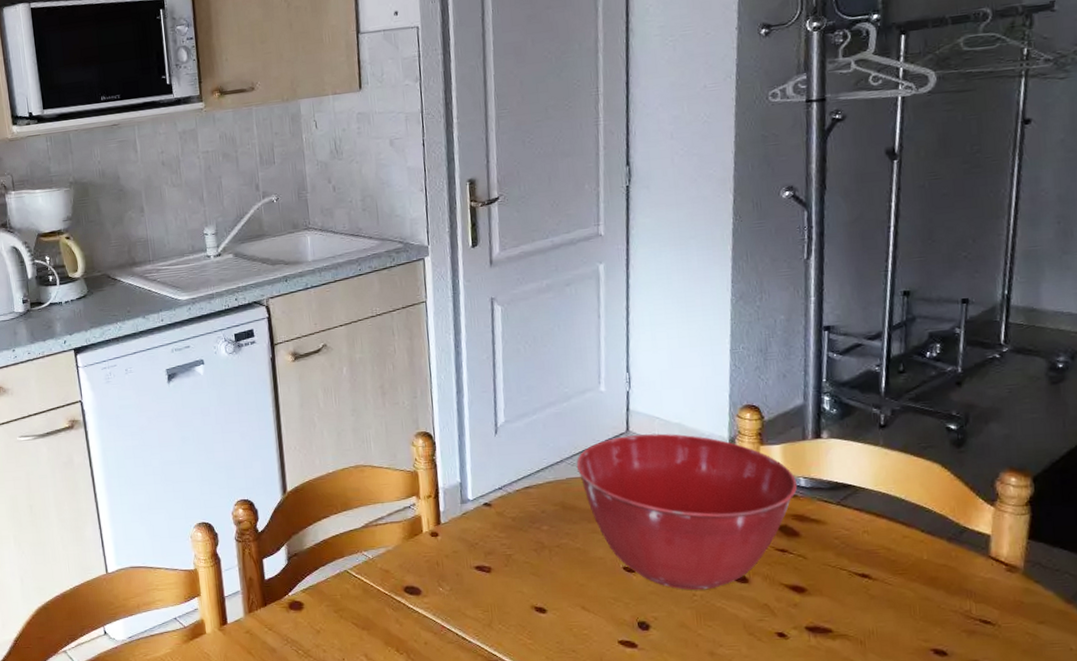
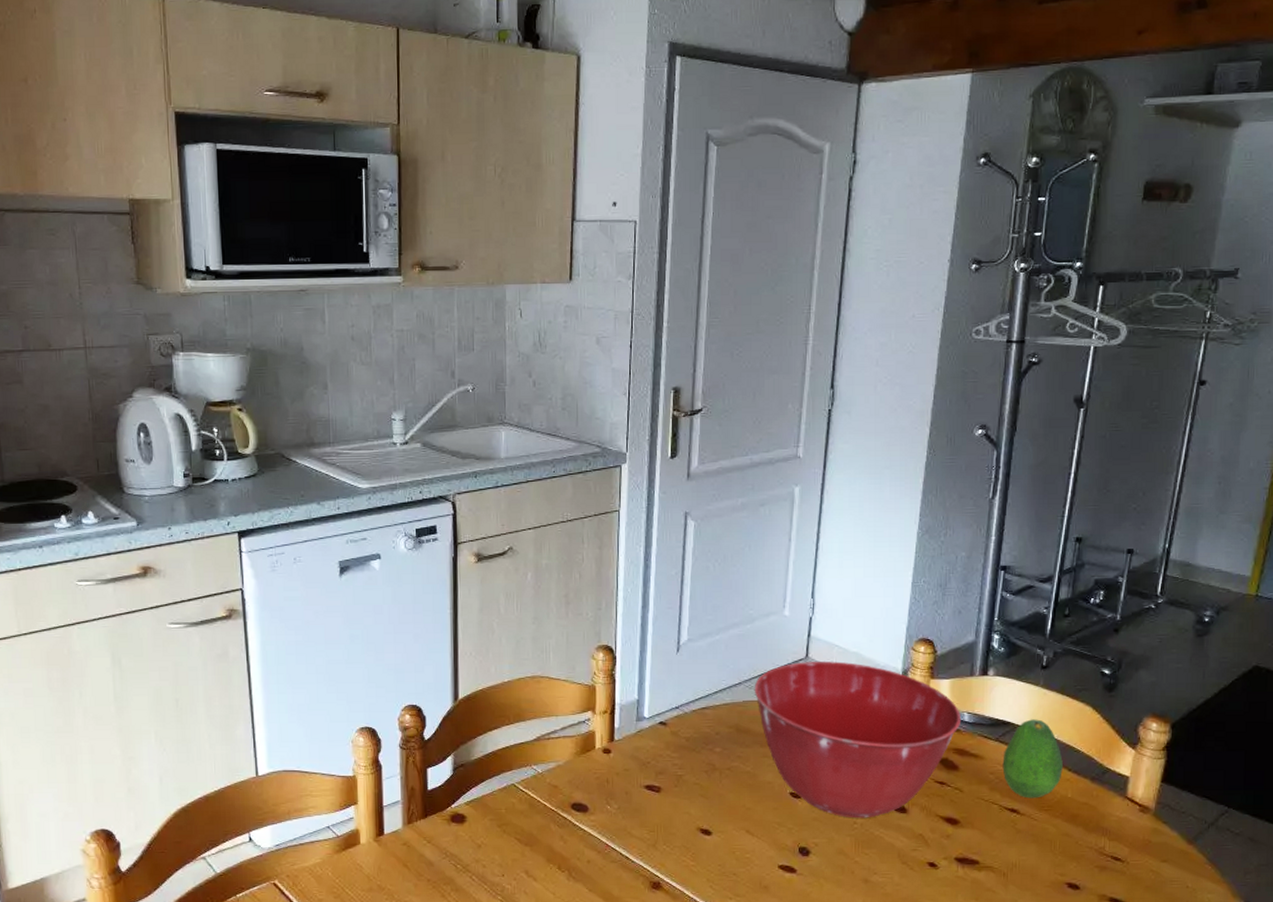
fruit: none [847,480,916,563] -> present [1002,719,1064,799]

